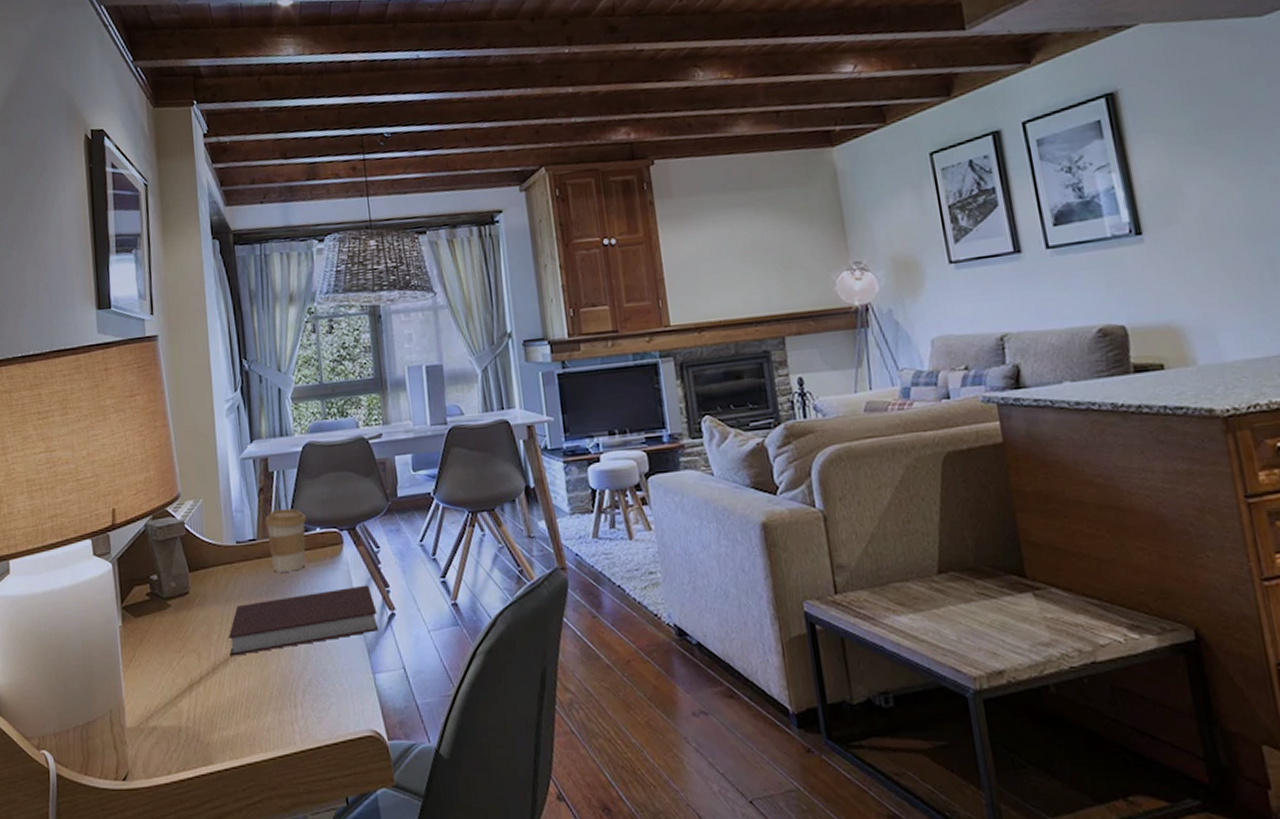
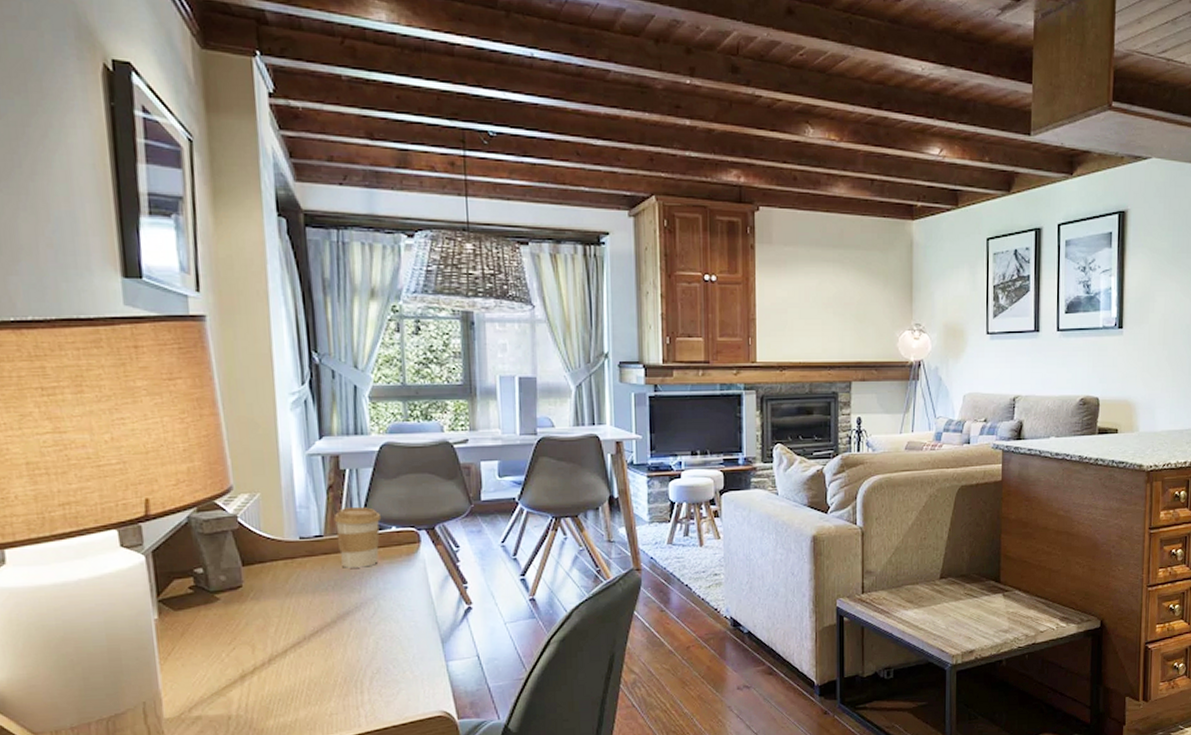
notebook: present [228,585,379,656] -> none [287,581,454,648]

